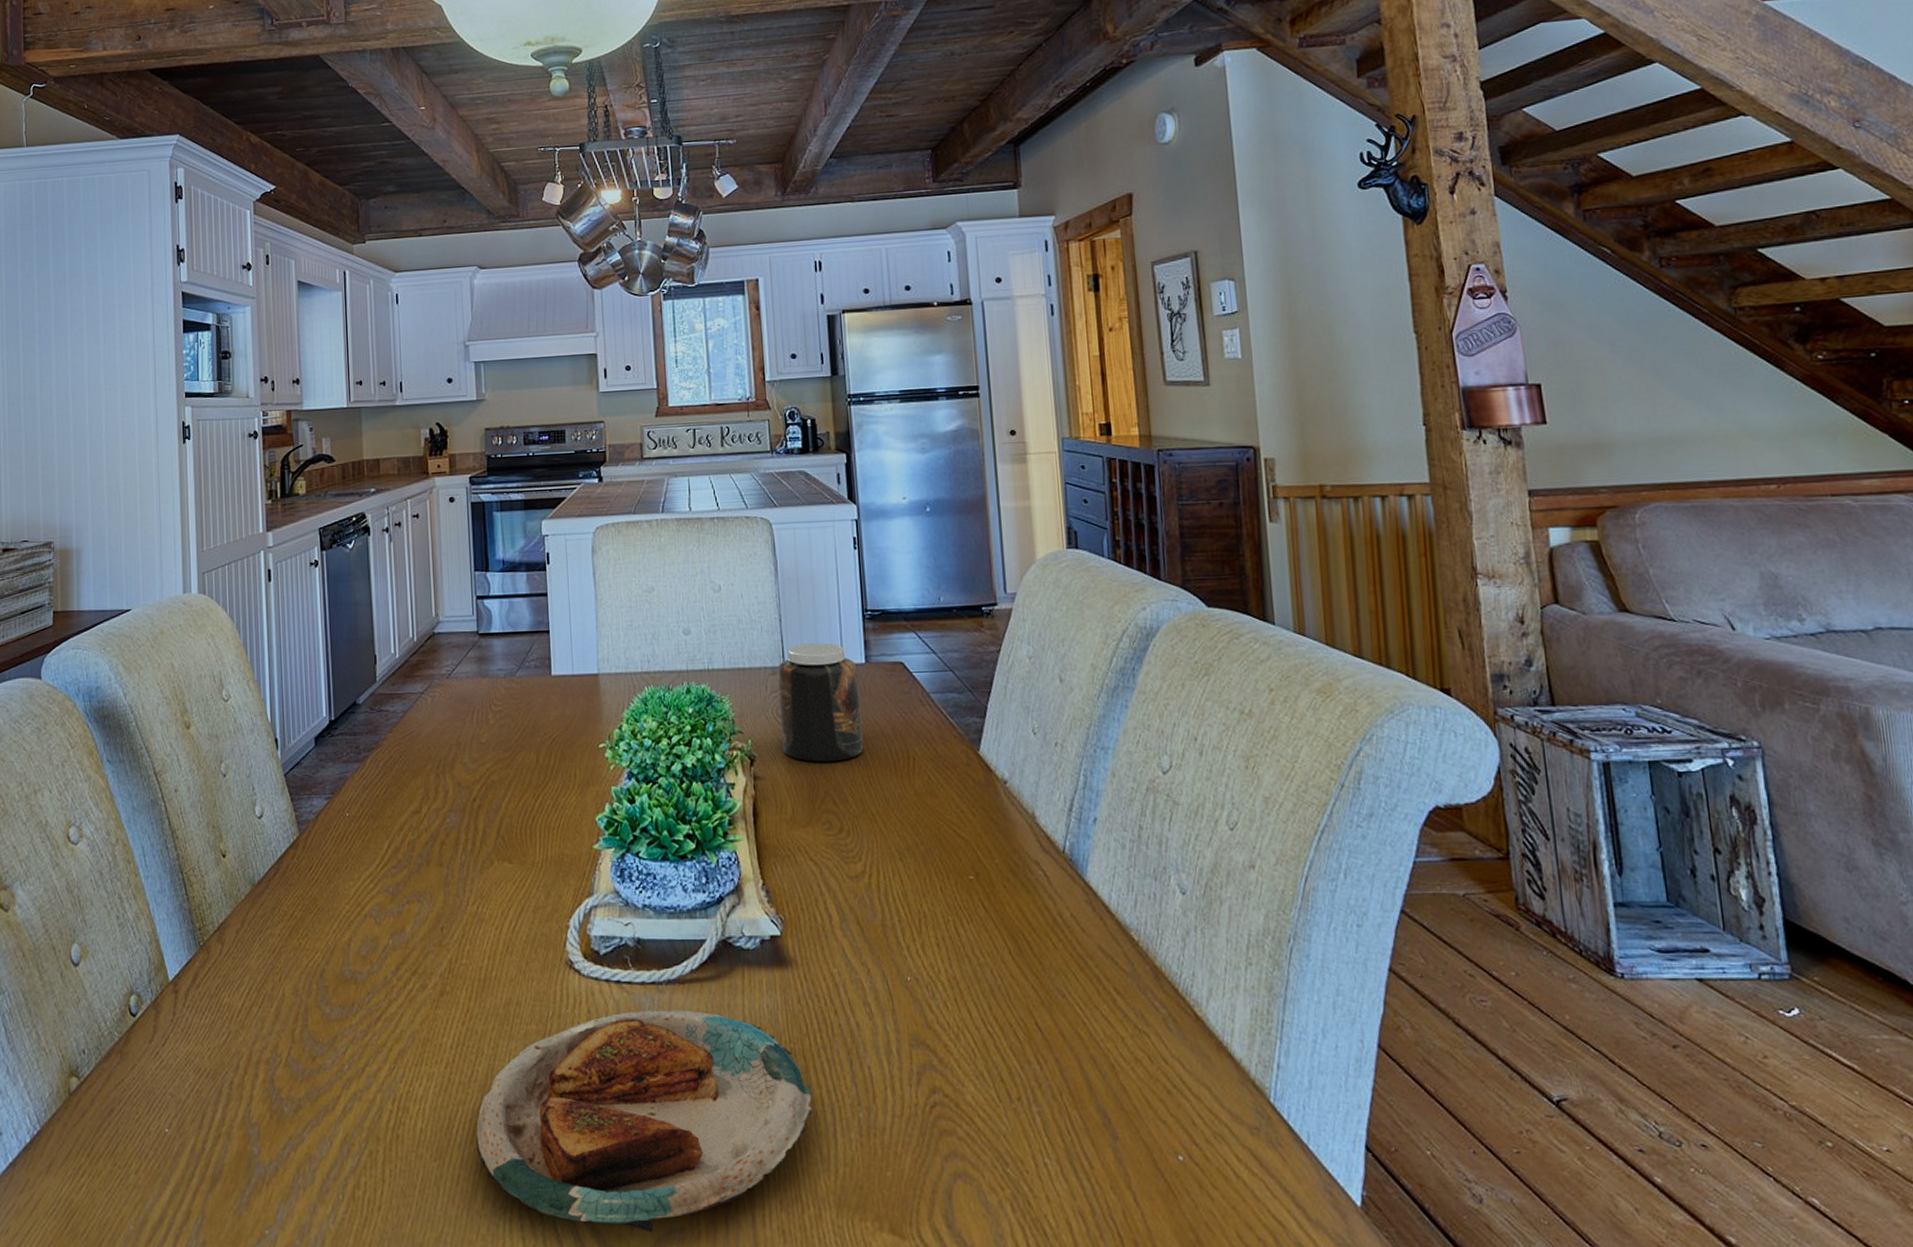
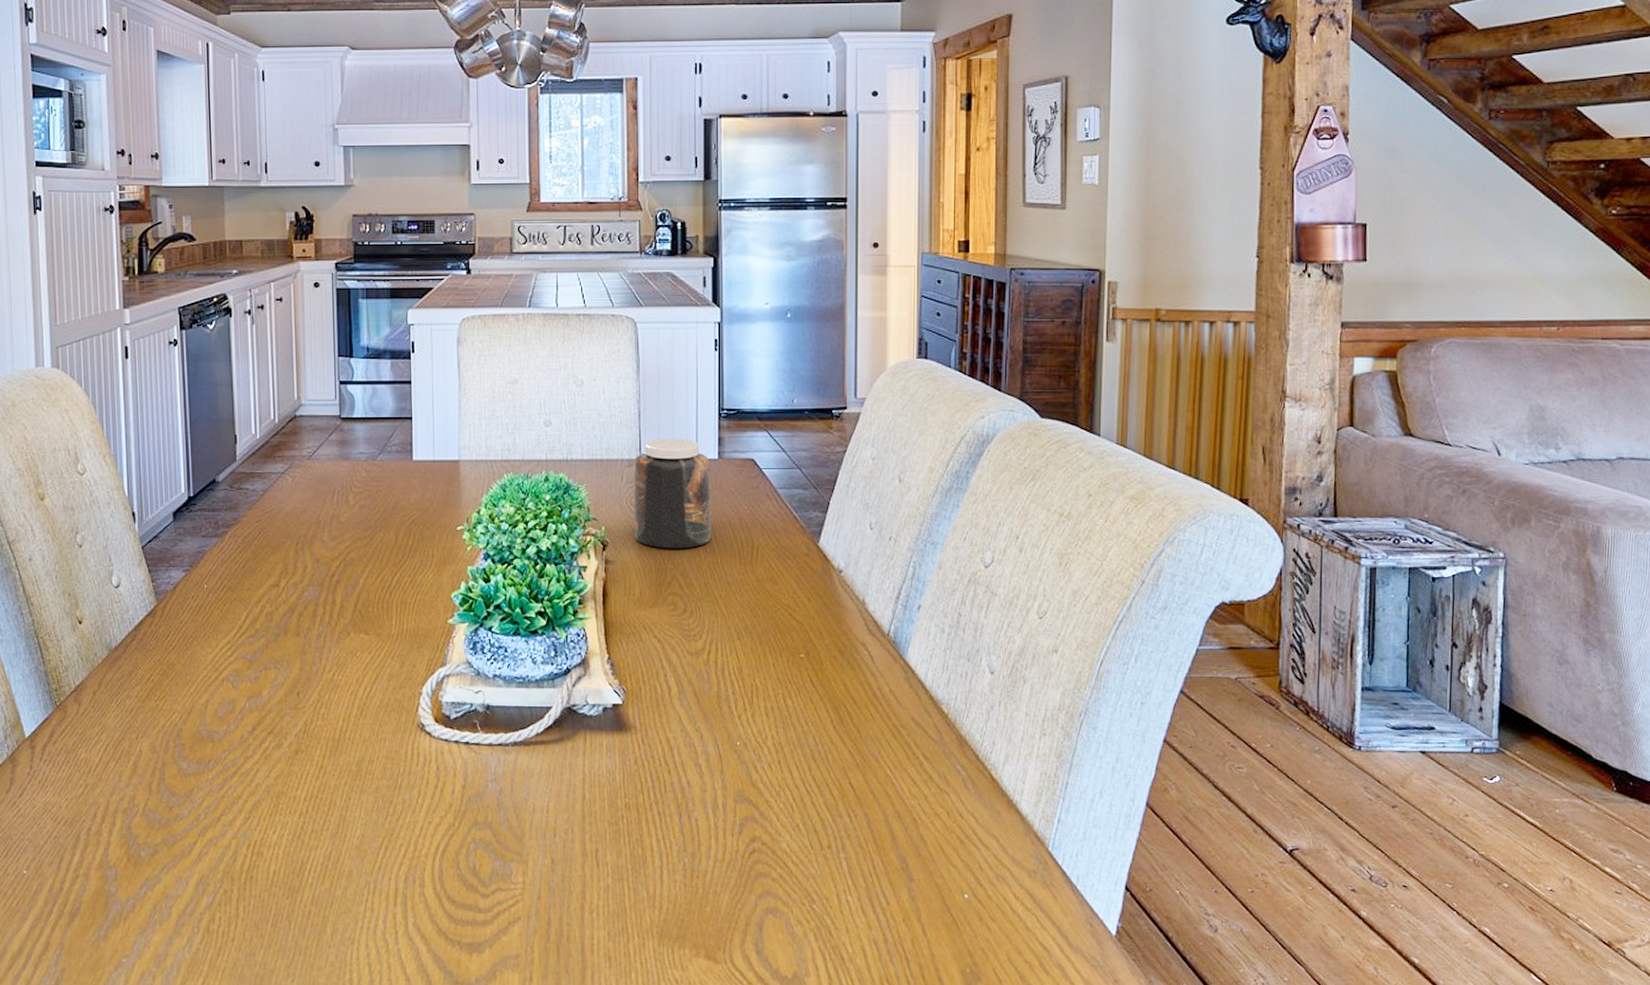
plate: present [475,1009,813,1233] -> none [326,767,643,960]

